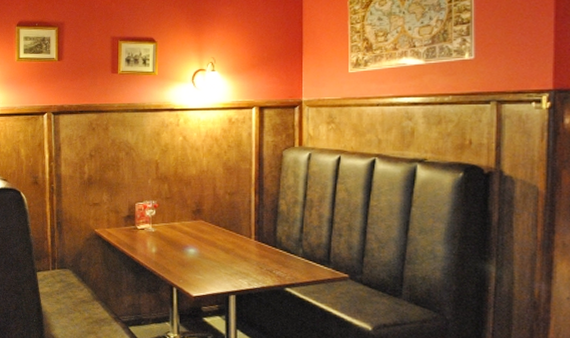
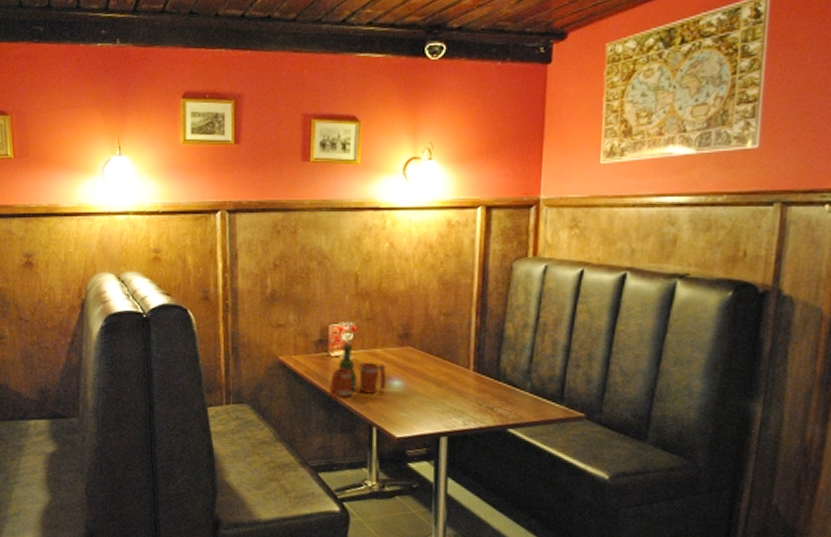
tavern set: none [137,216,184,263] -> present [330,341,387,397]

